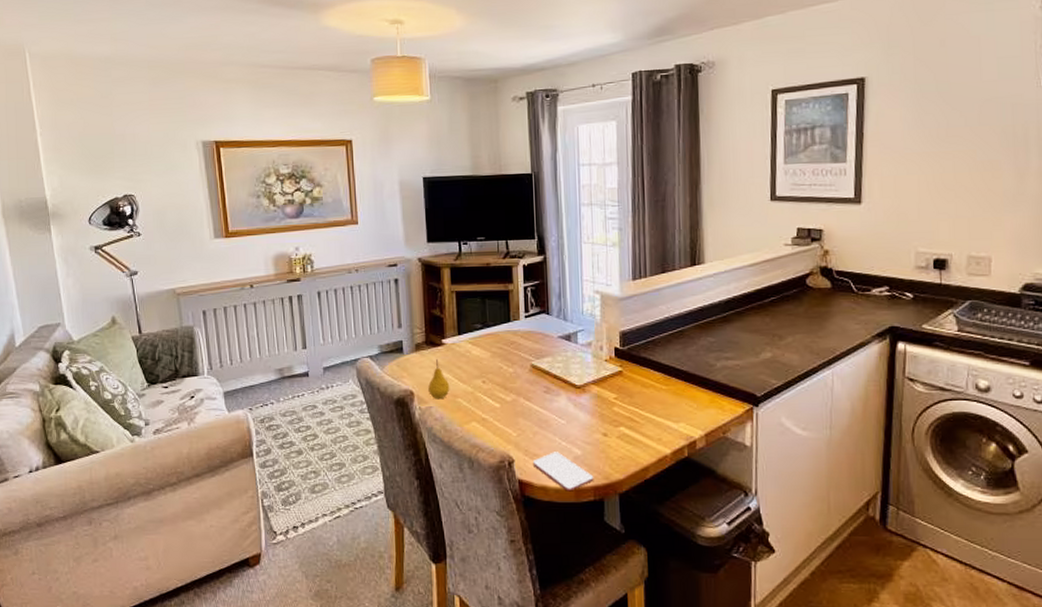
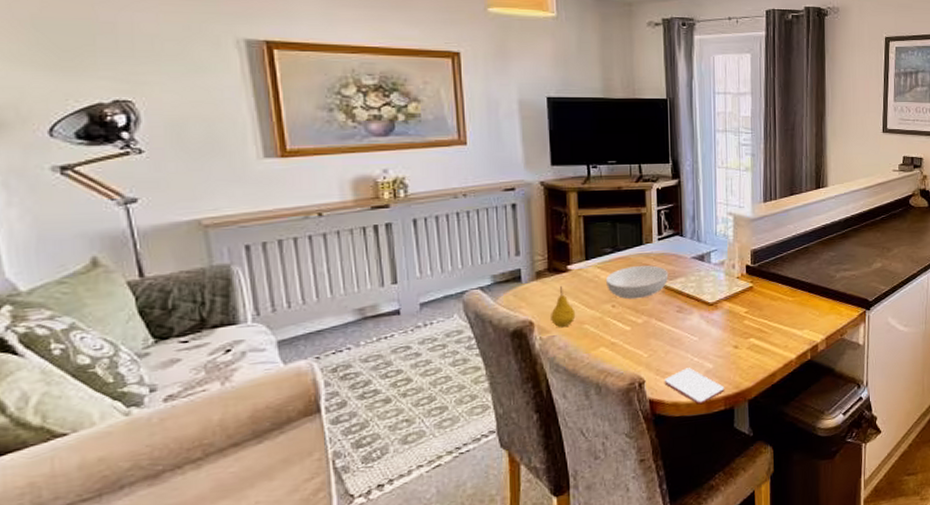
serving bowl: none [477,343,536,376] -> present [606,265,669,300]

